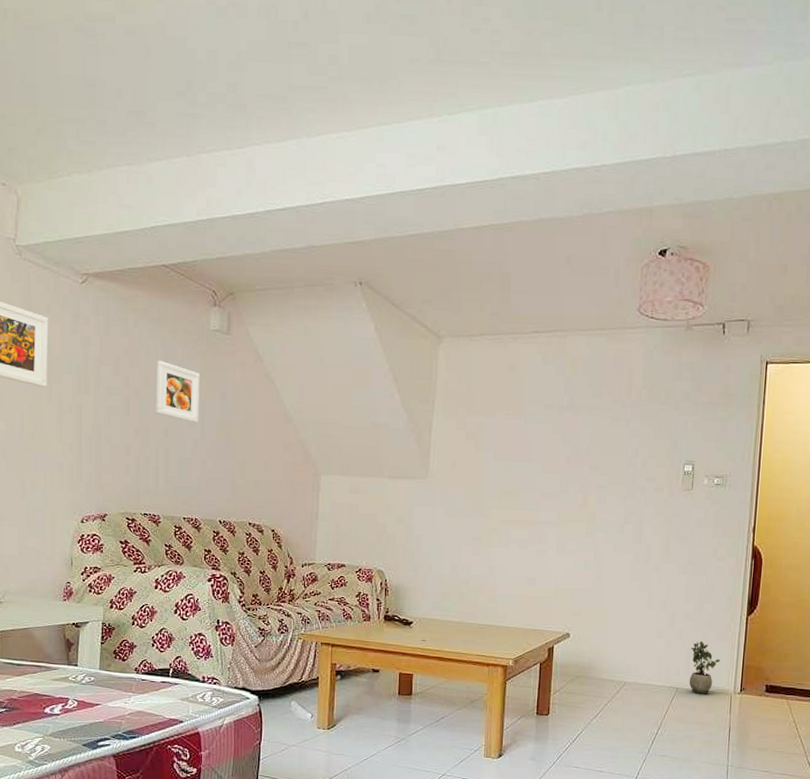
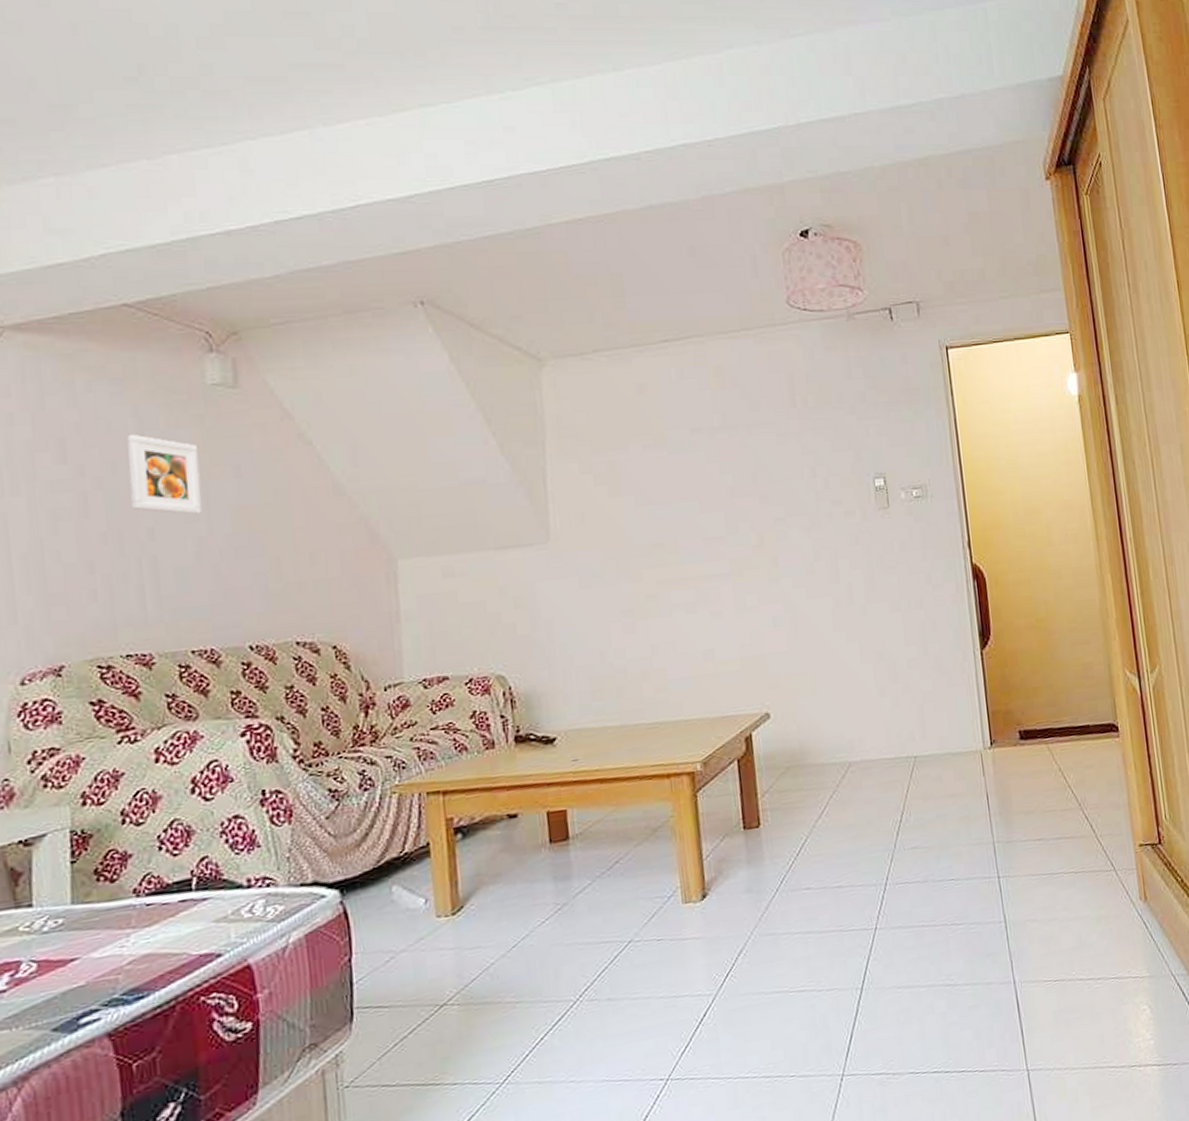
potted plant: present [689,641,721,694] -> none [923,691,961,759]

